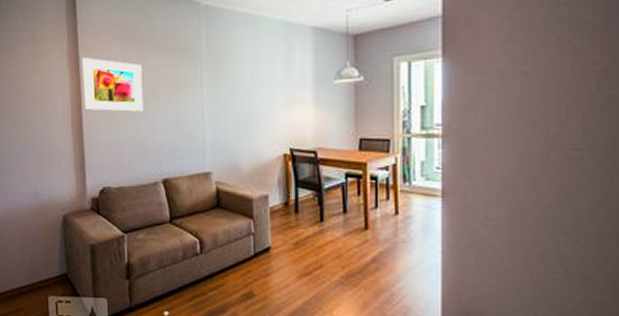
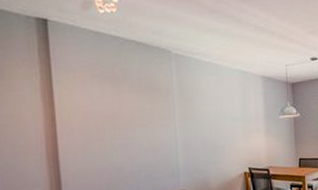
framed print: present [82,57,144,112] -> none [56,92,121,141]

